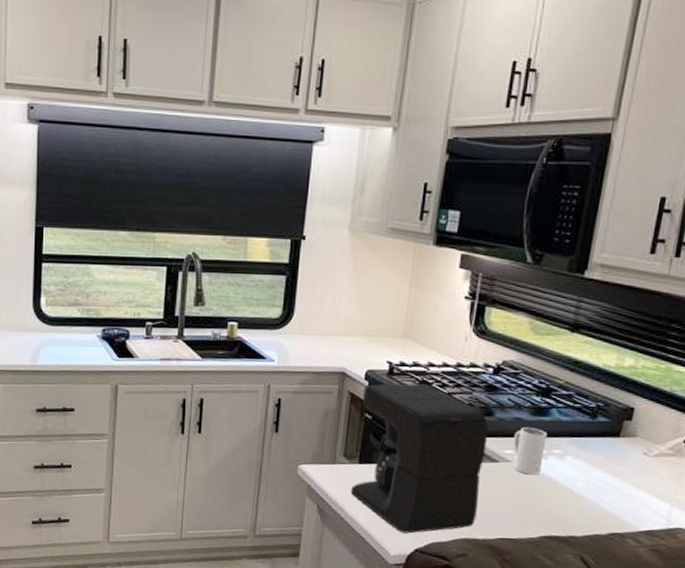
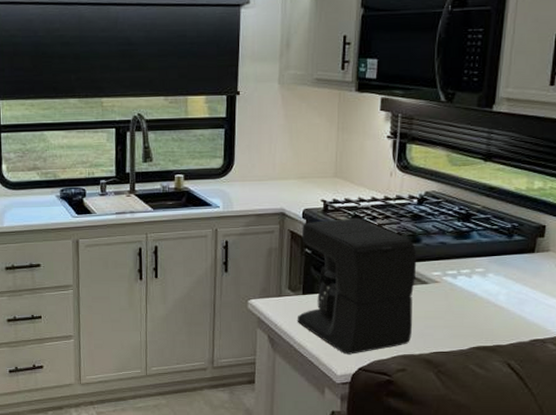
mug: present [513,427,547,475] -> none [439,250,470,293]

